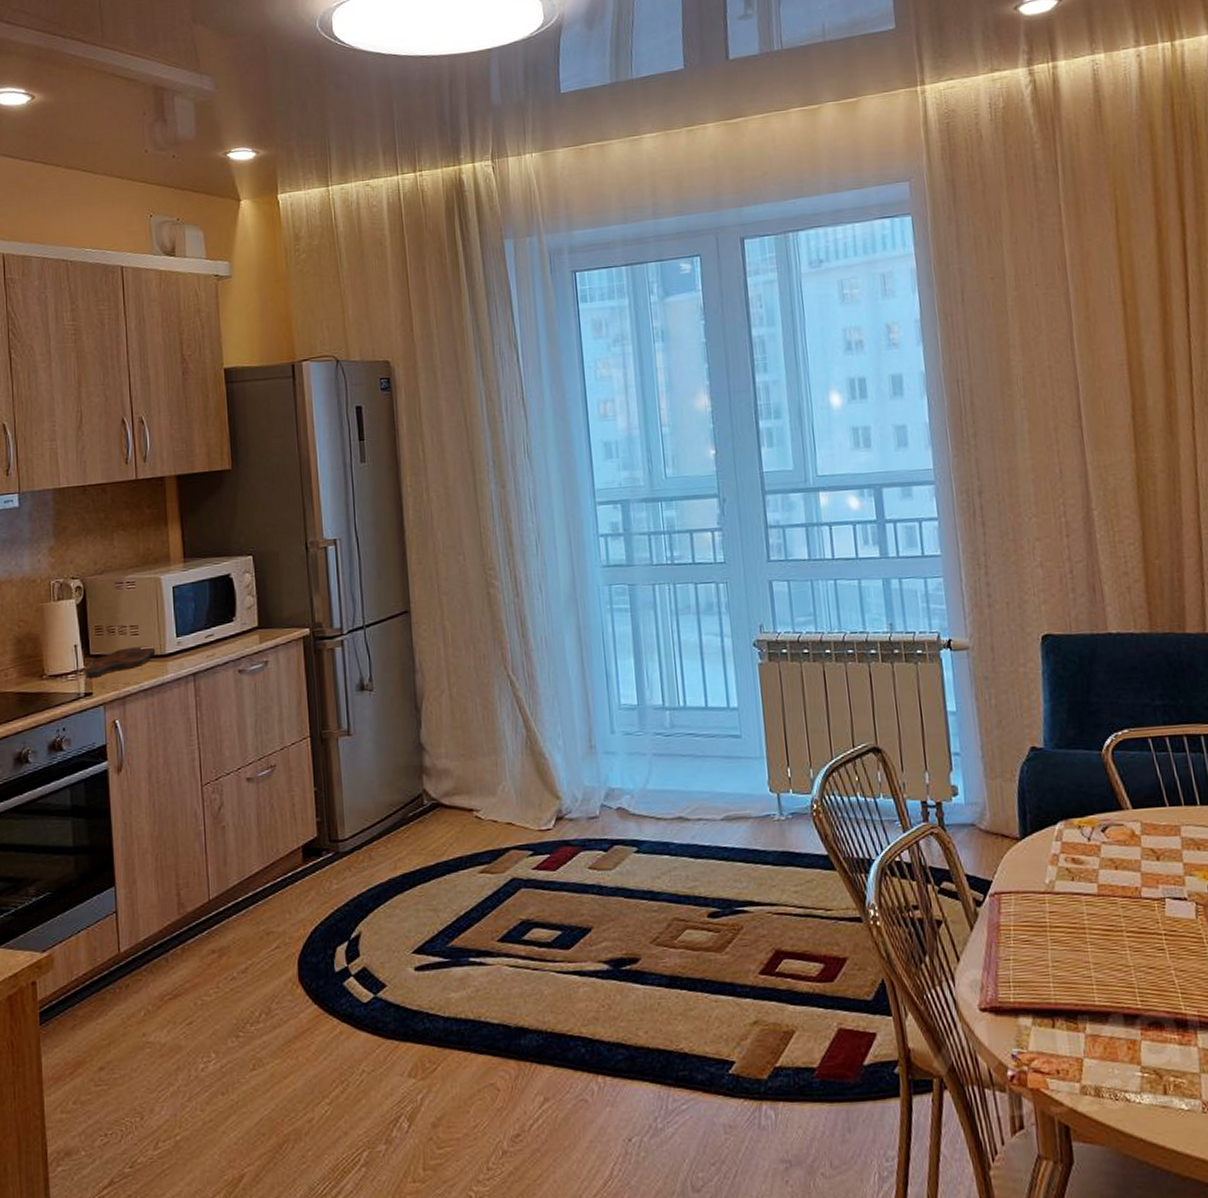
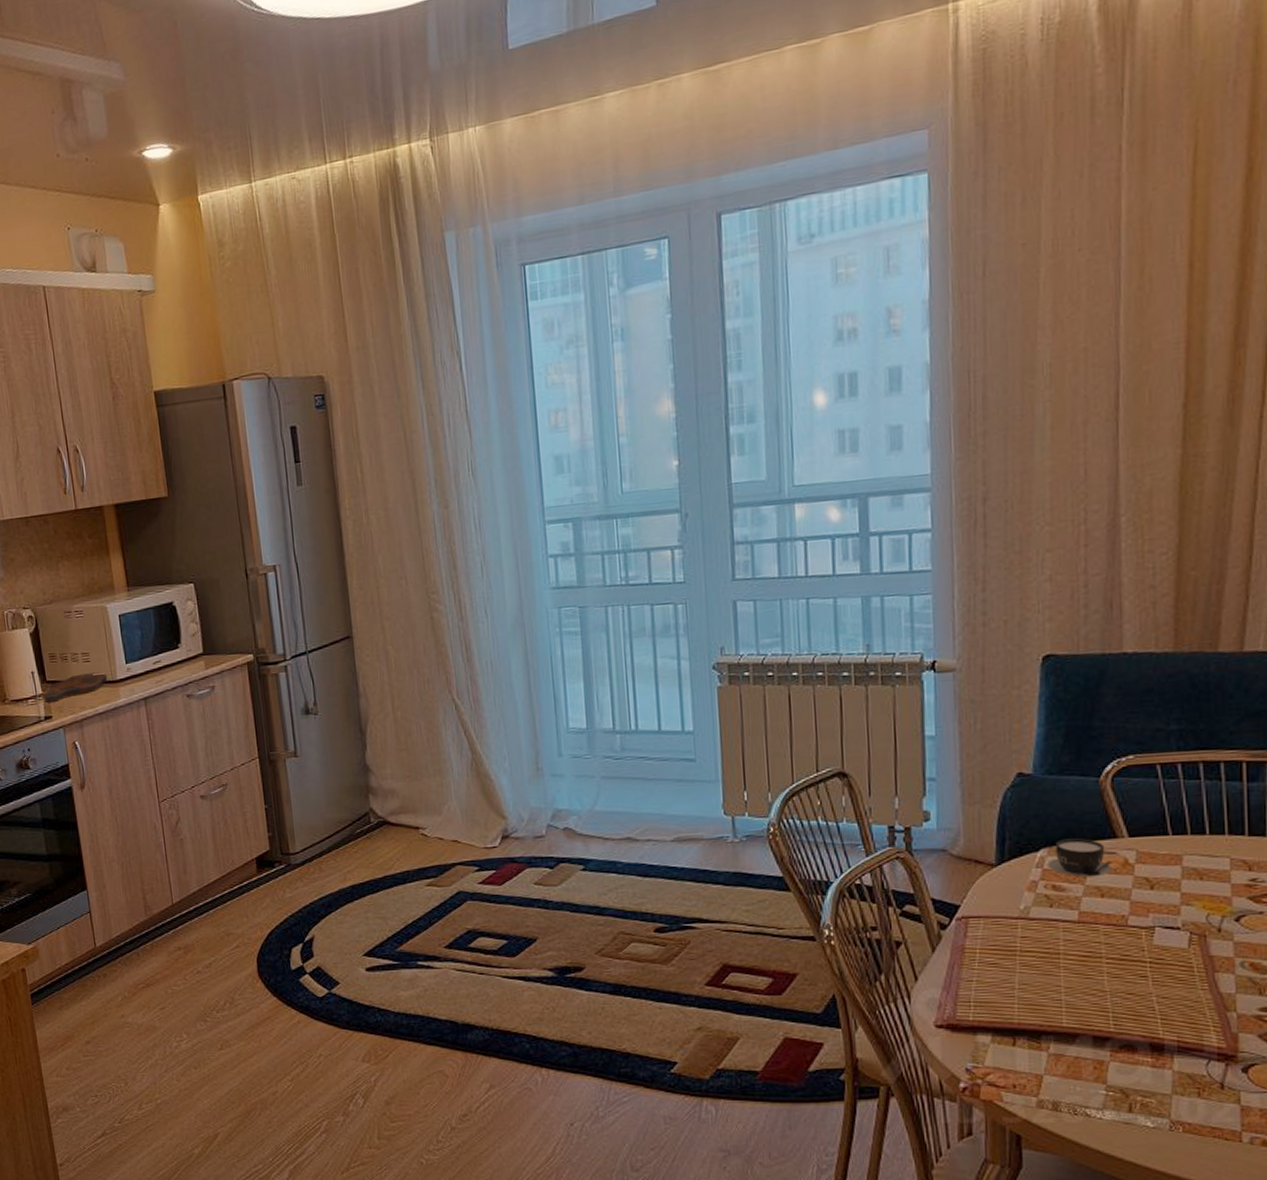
teacup: none [1065,811,1122,850] -> present [1047,838,1113,878]

